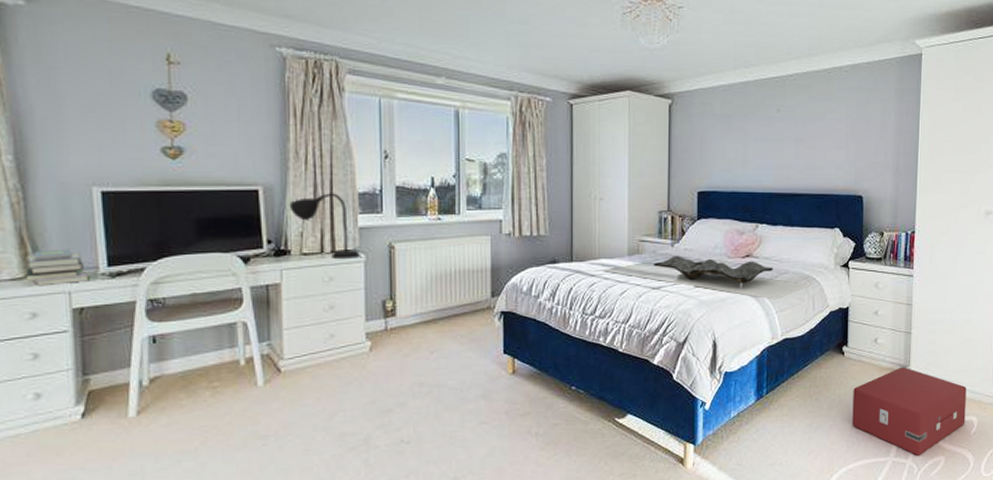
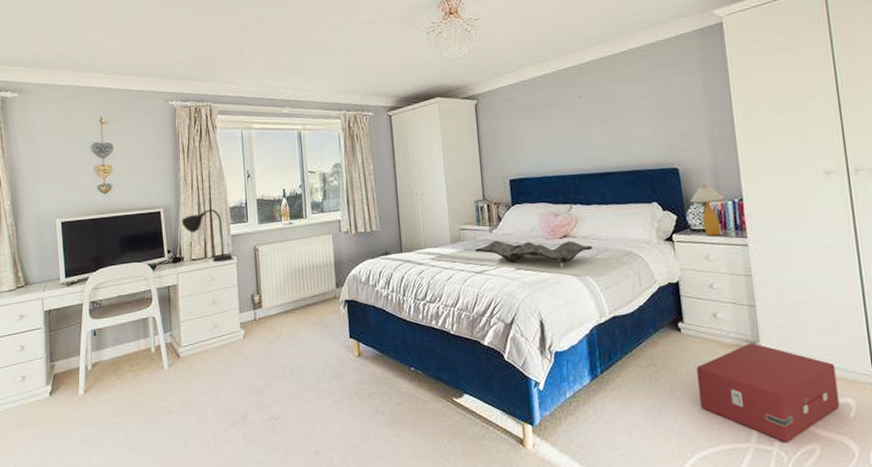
books: present [27,249,90,287] -> none [18,266,54,295]
table lamp: none [869,214,899,265] -> present [690,184,724,236]

